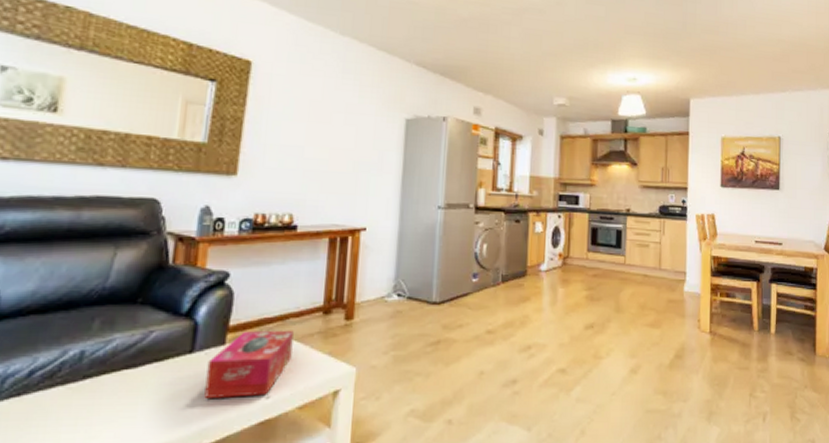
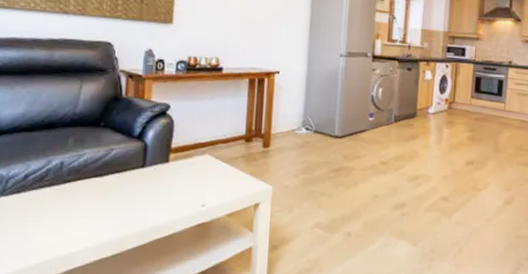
tissue box: present [204,330,294,398] -> none [155,152,222,204]

